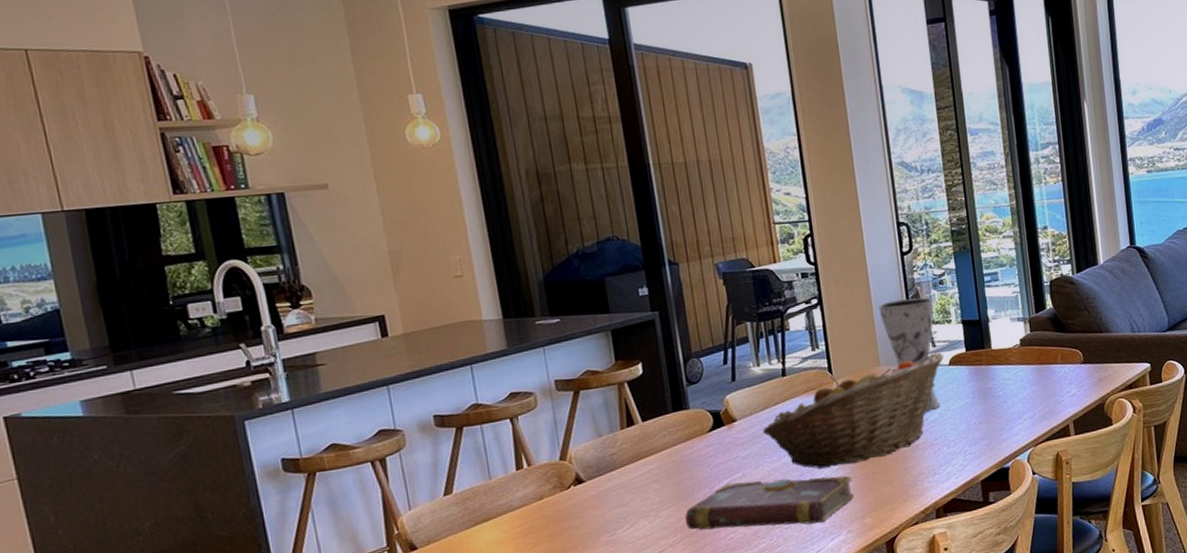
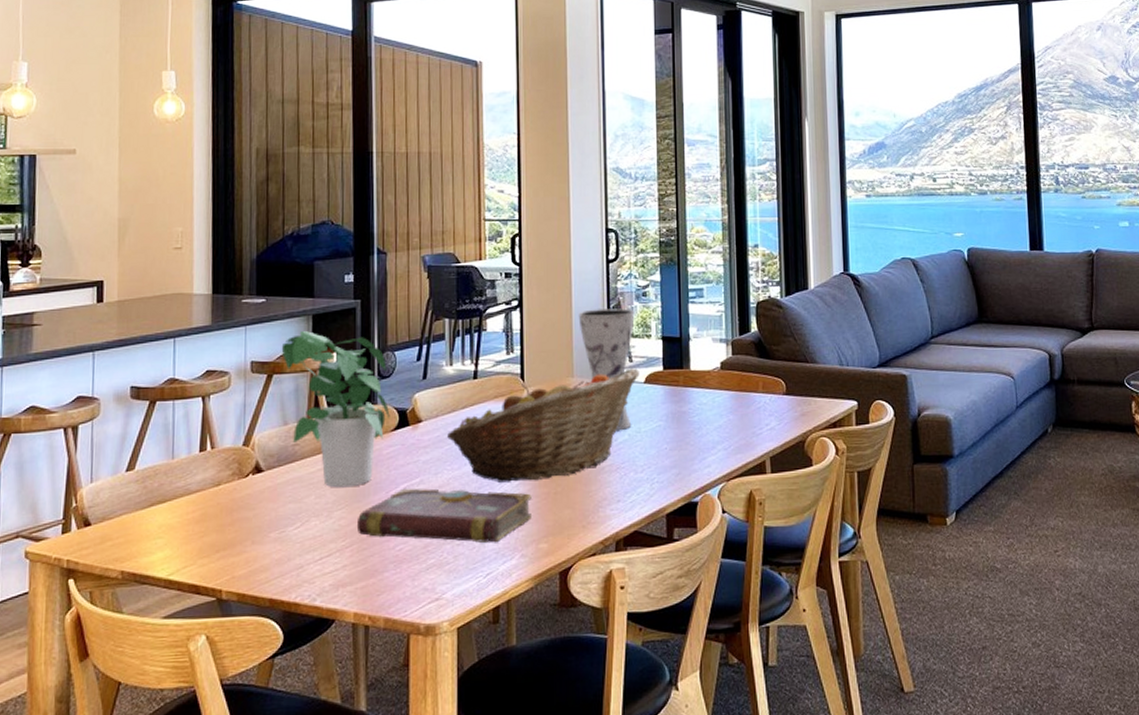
potted plant: none [583,345,704,490] -> present [281,330,390,488]

